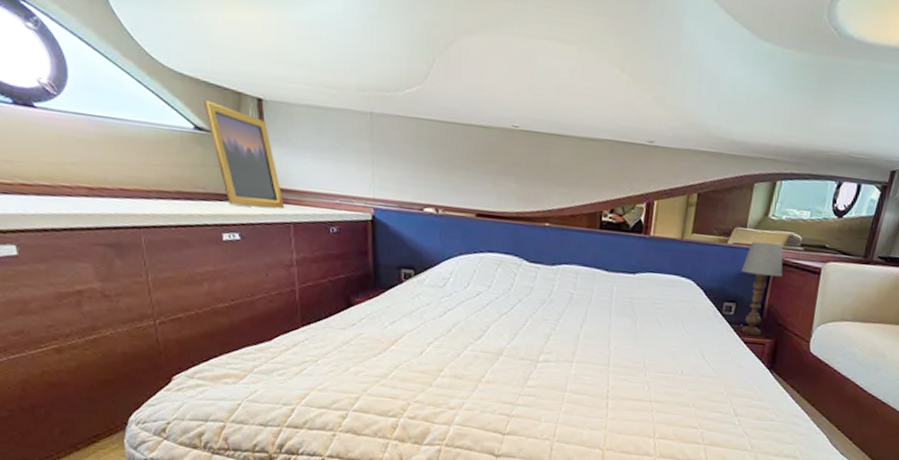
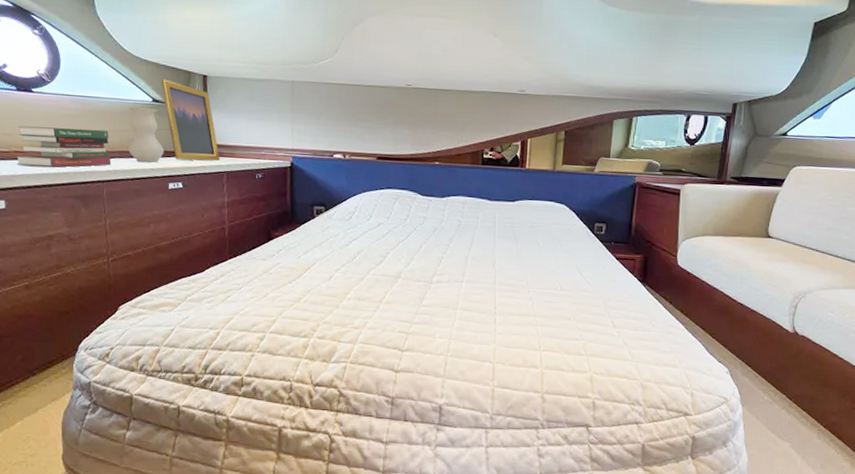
books: none [21,150,148,209] -> present [16,125,112,168]
vase: none [162,134,214,207] -> present [127,107,165,163]
table lamp: present [741,242,783,335] -> none [608,169,646,252]

